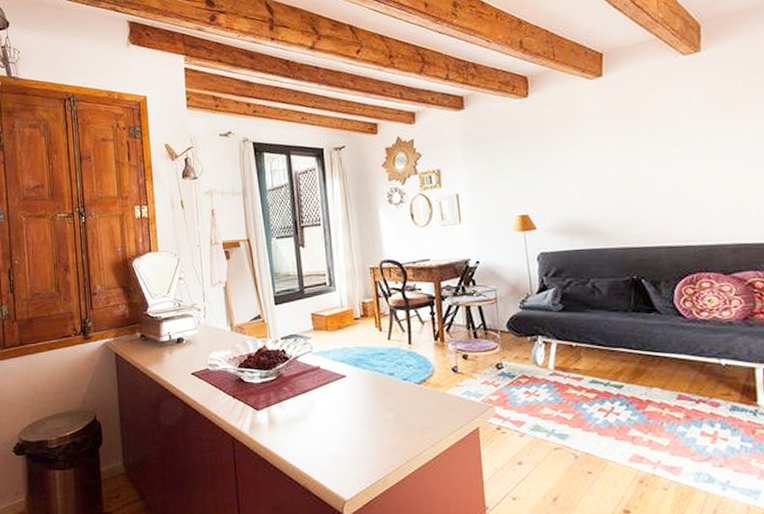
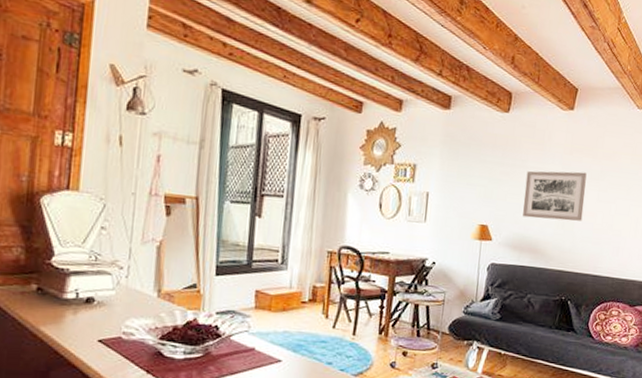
wall art: none [561,138,639,199] -> present [523,171,587,221]

